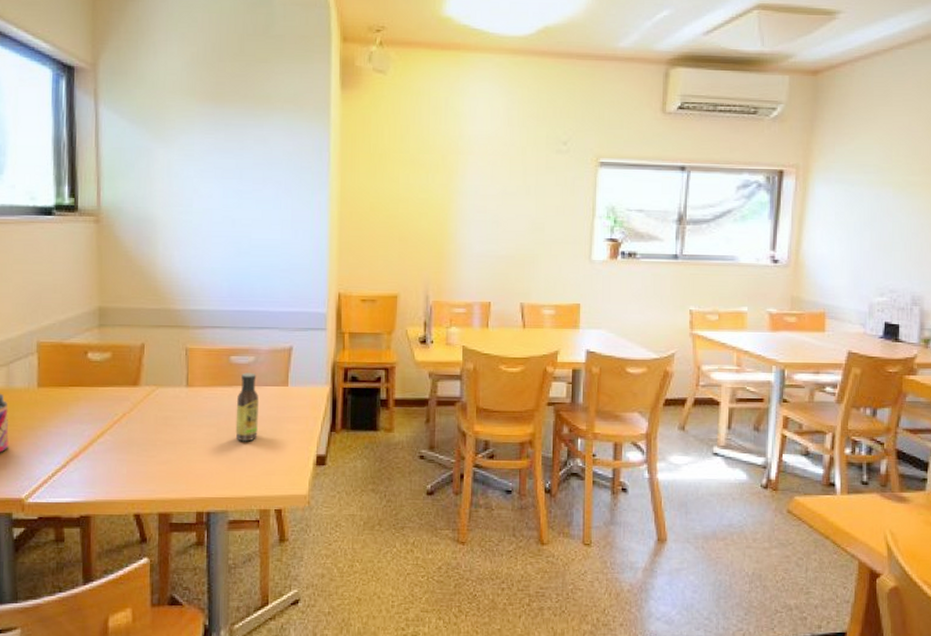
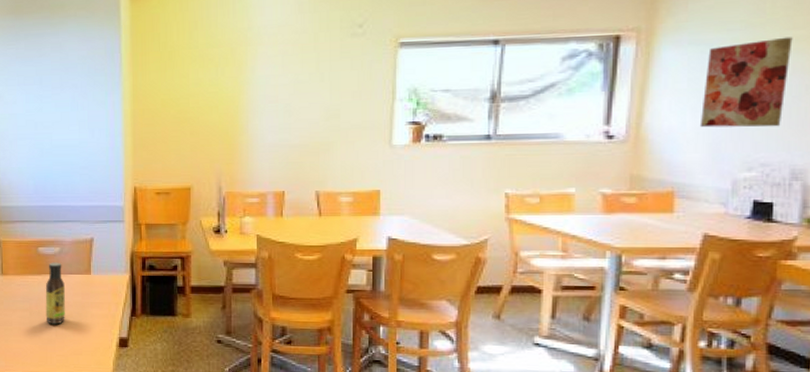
wall art: none [844,182,912,259] -> present [699,37,793,128]

